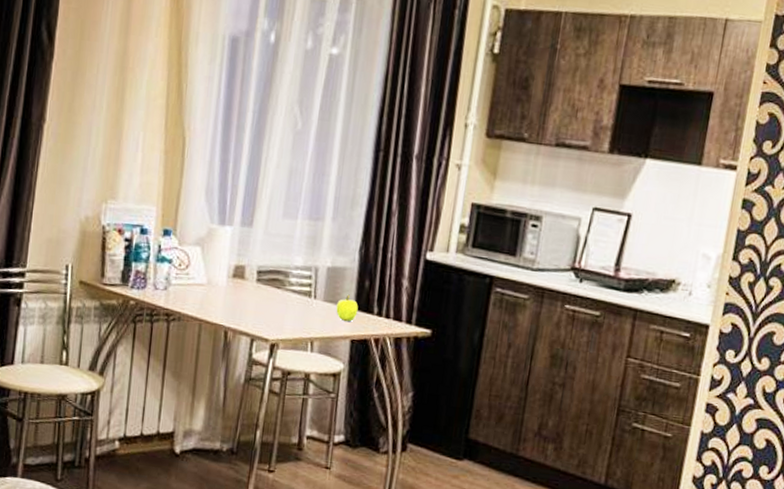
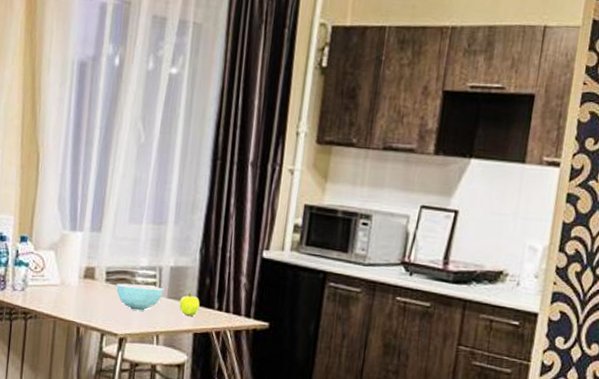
cereal bowl: none [268,284,319,315] -> present [116,283,164,311]

